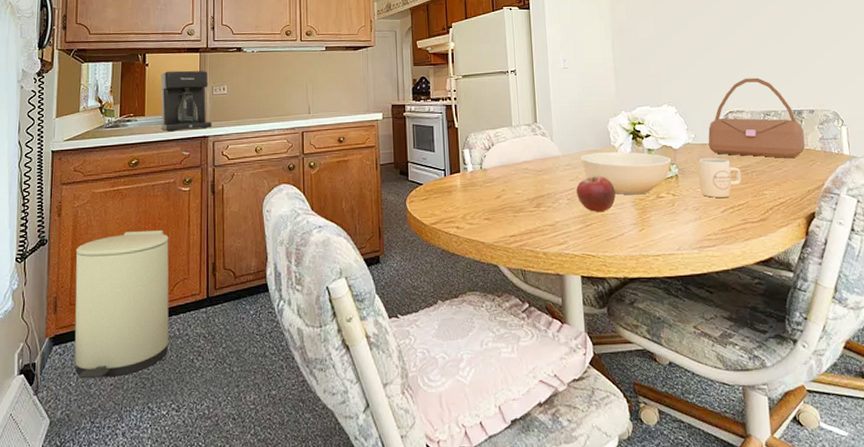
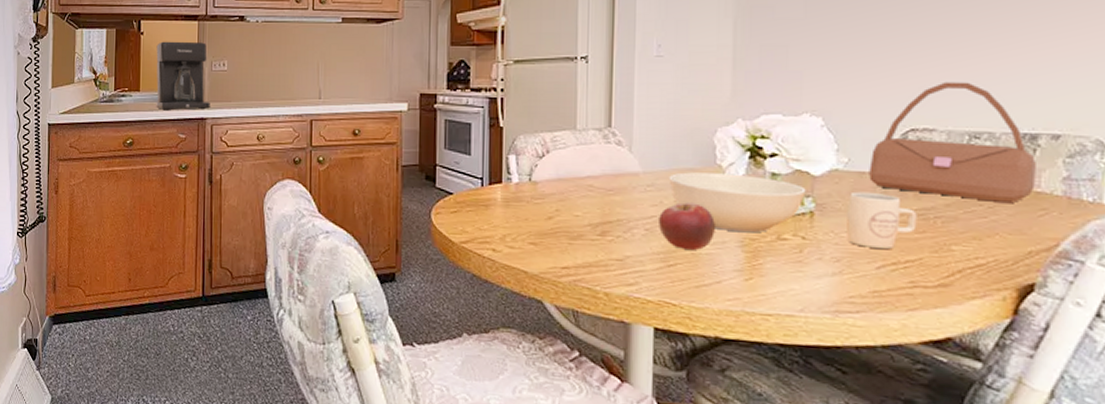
pedal bin: present [74,230,169,379] -> none [72,217,164,364]

